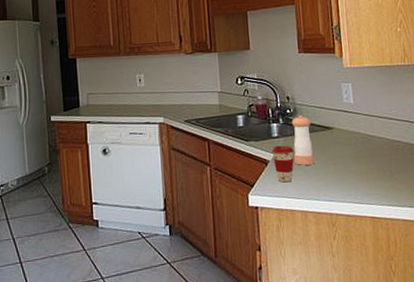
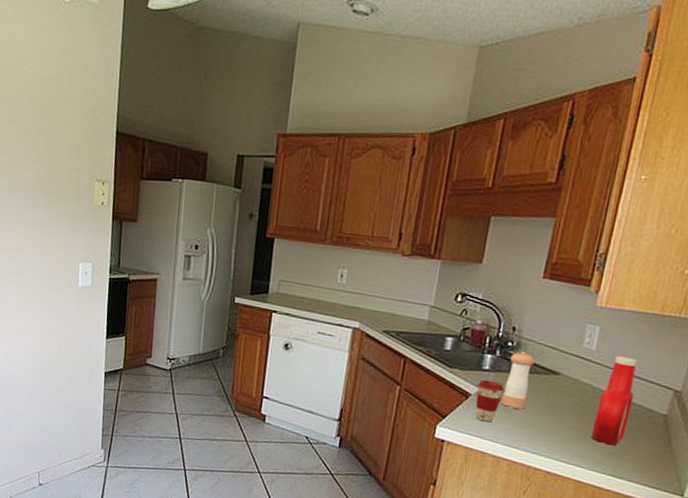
ketchup bottle: none [367,103,395,179] -> present [590,355,637,445]

